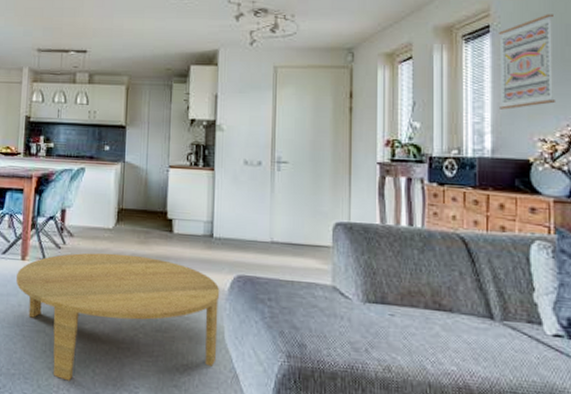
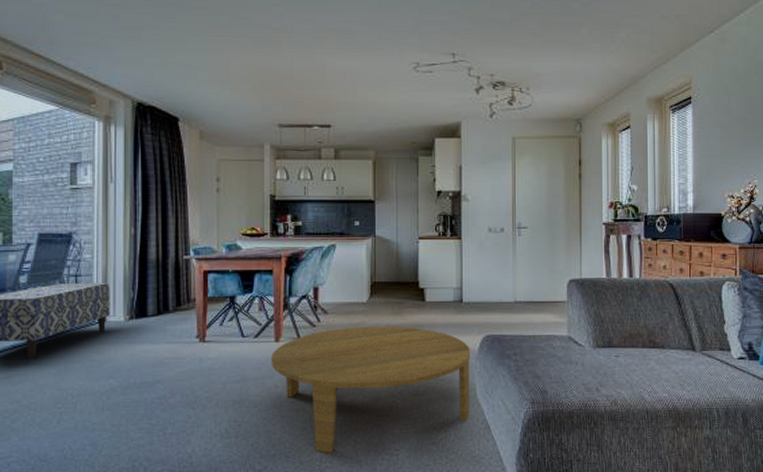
wall art: present [497,14,557,110] -> none [697,86,741,171]

